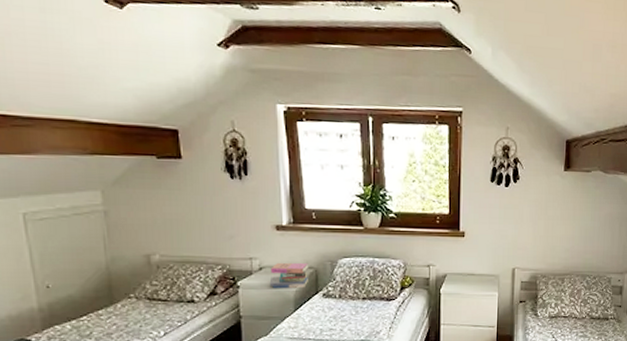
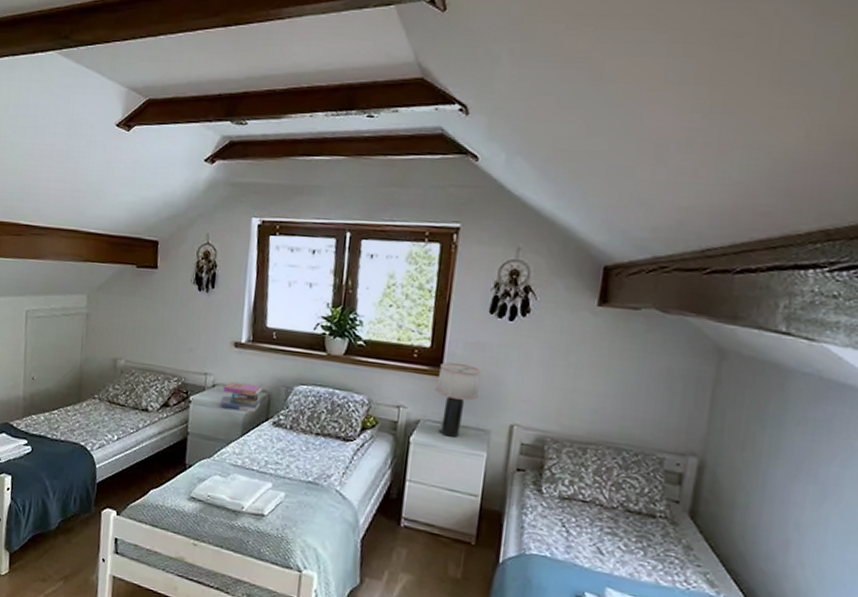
table lamp: none [455,224,488,284] -> present [434,362,481,438]

